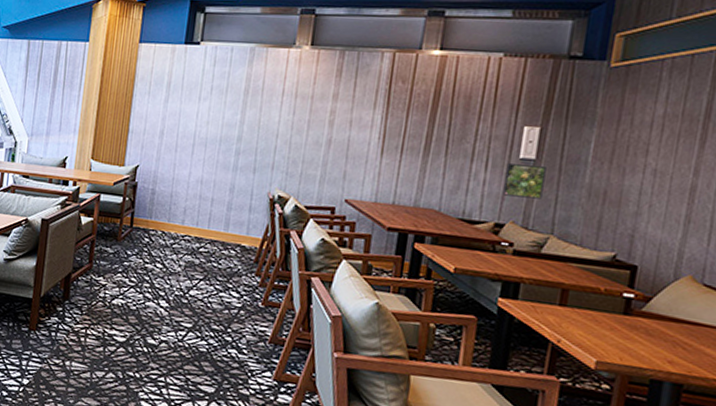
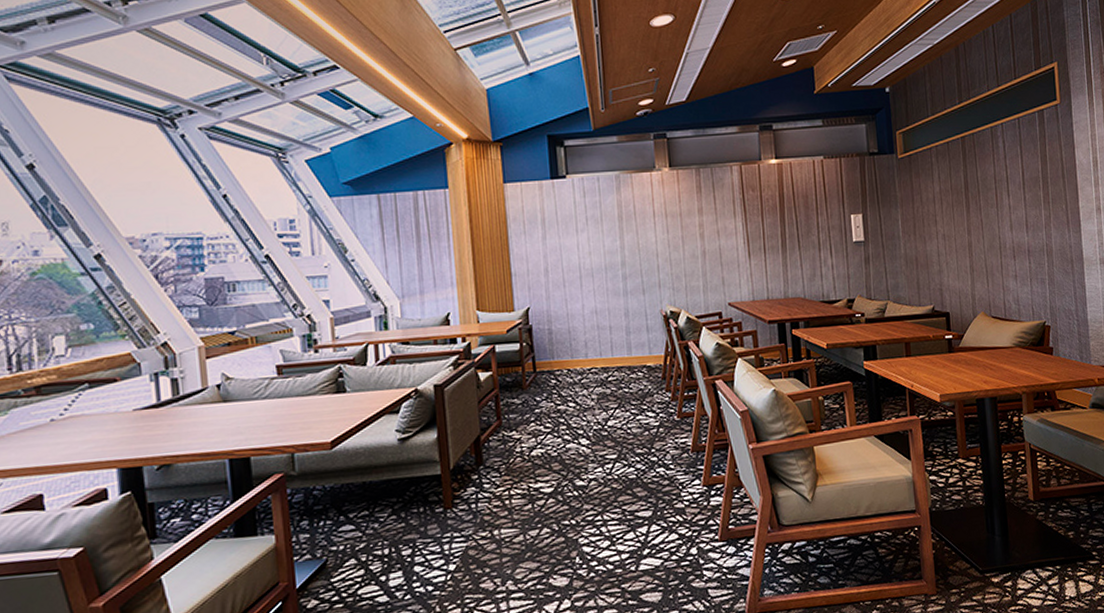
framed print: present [502,163,547,199] -> none [845,244,875,275]

